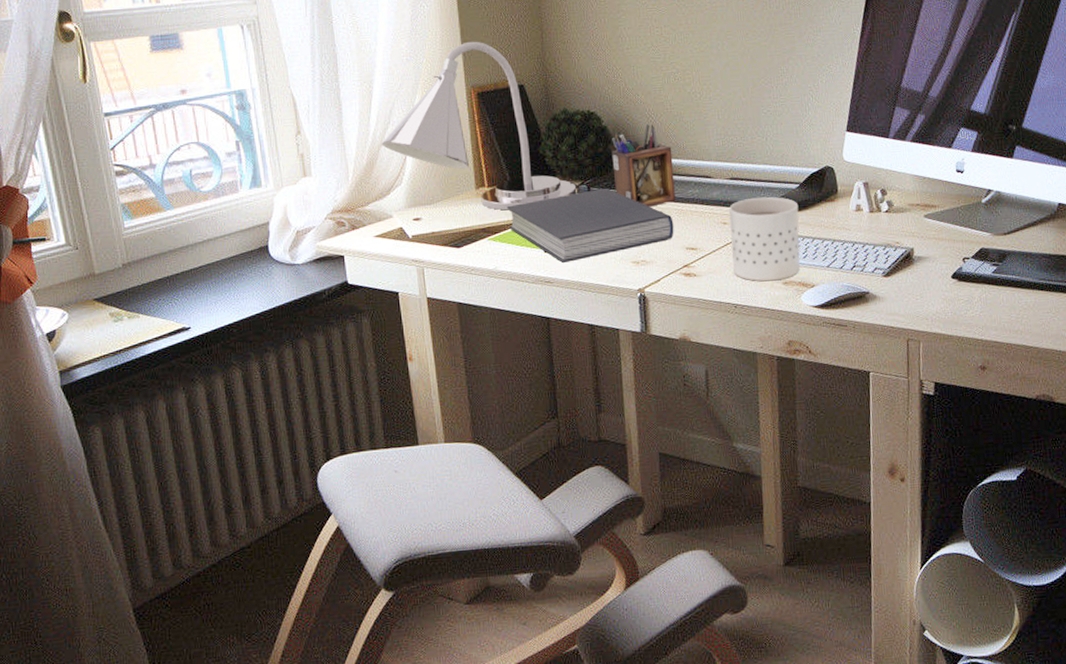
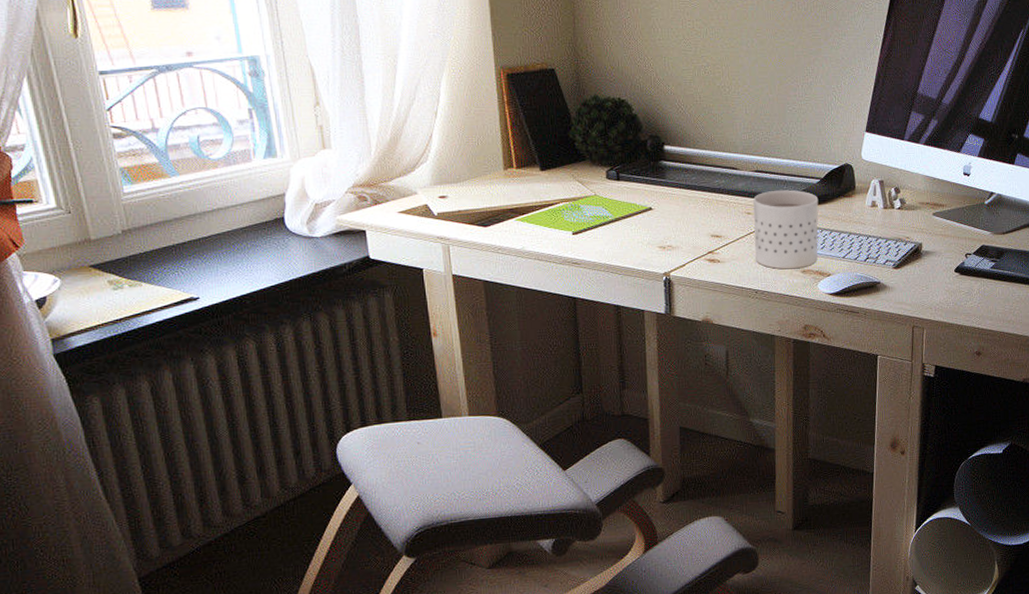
table lamp: present [381,41,578,211] -> none [406,22,607,192]
book: present [507,188,674,263] -> none [535,174,700,245]
desk organizer: present [612,124,676,207] -> none [641,115,702,195]

